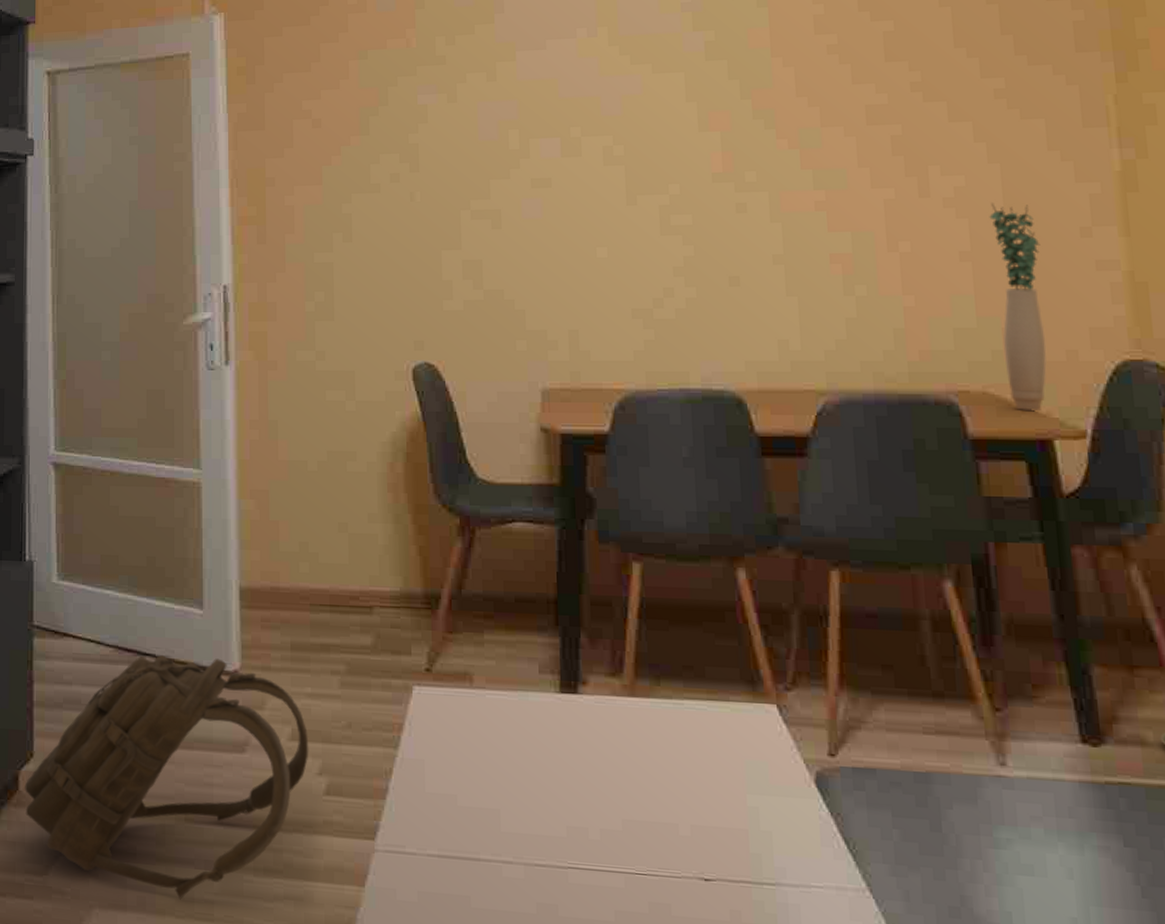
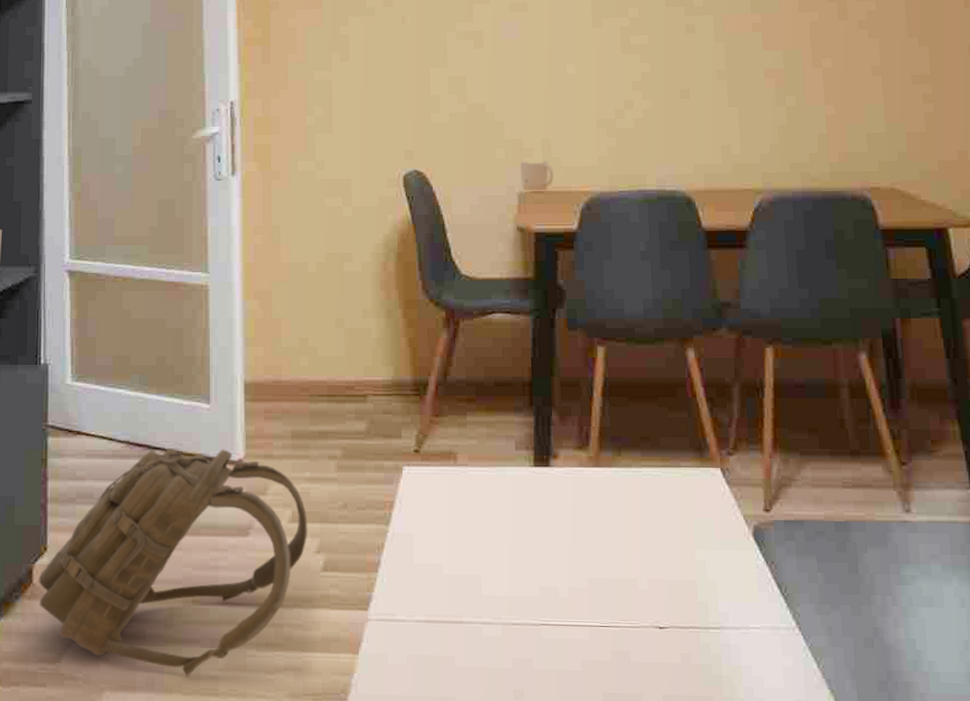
mug: none [543,353,582,388] -> present [519,160,554,191]
vase: present [989,203,1047,410] -> none [895,25,942,203]

